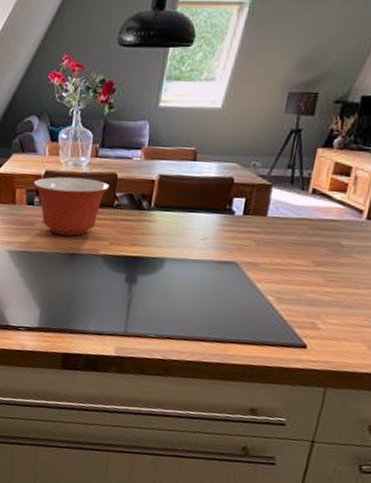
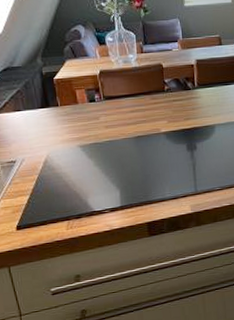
mixing bowl: present [33,177,109,236] -> none [90,71,158,123]

